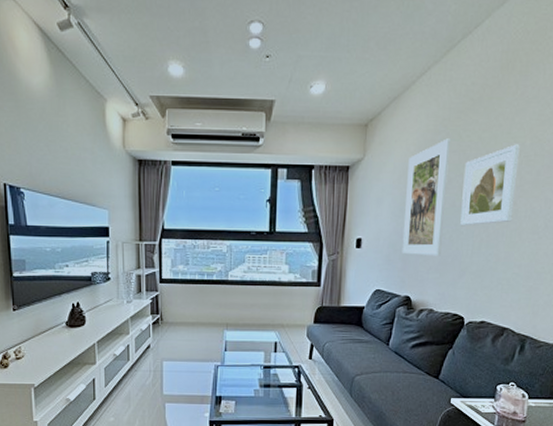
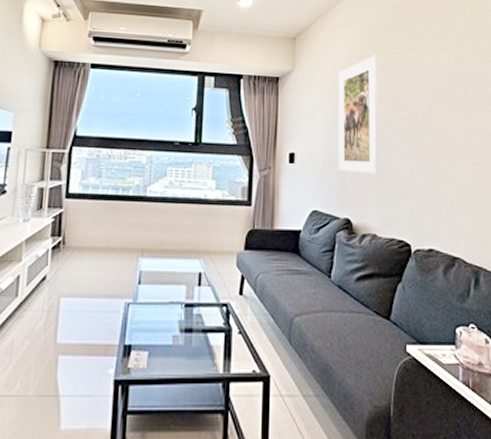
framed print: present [460,144,520,226] -> none [394,64,447,143]

